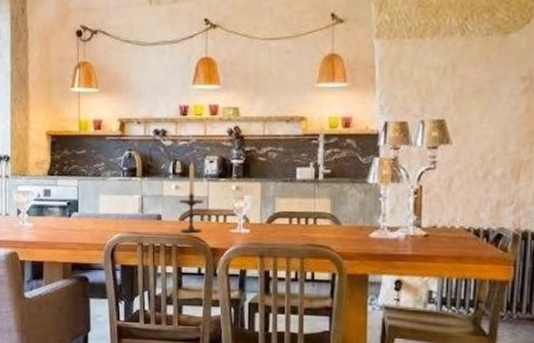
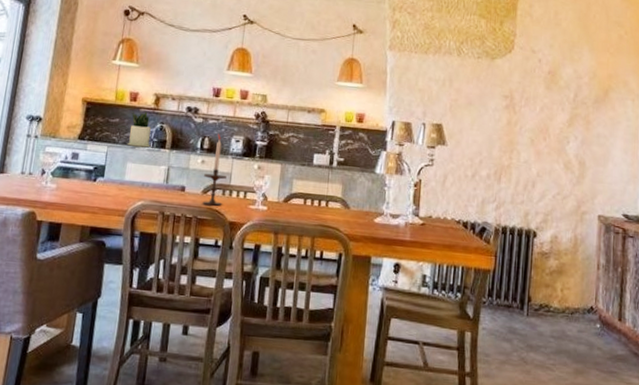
planter: none [96,140,121,177] -> present [126,110,151,148]

